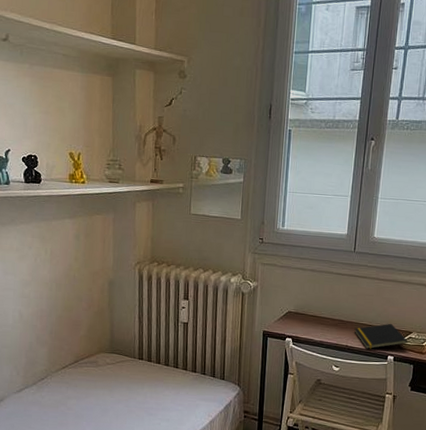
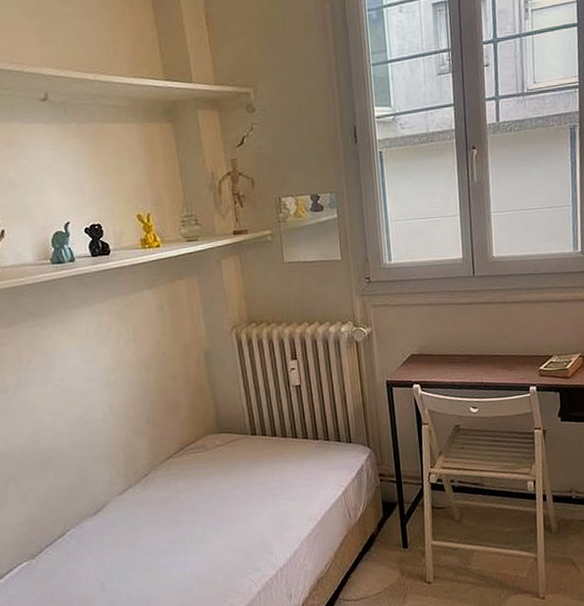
notepad: present [354,323,408,349] -> none [487,349,549,383]

